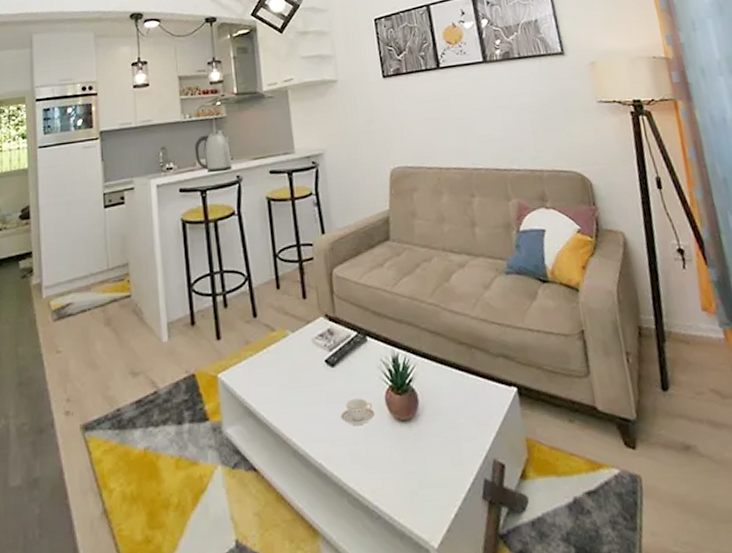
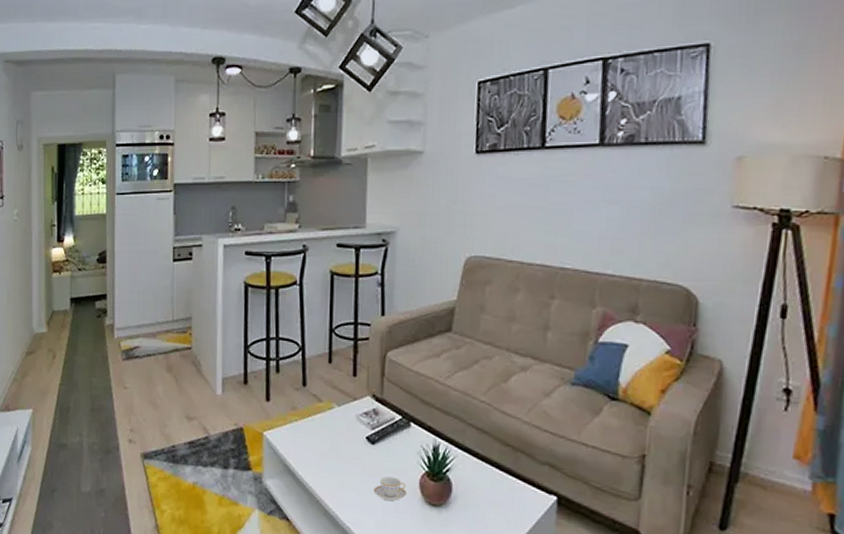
kettle: present [194,132,232,173] -> none [263,197,300,239]

